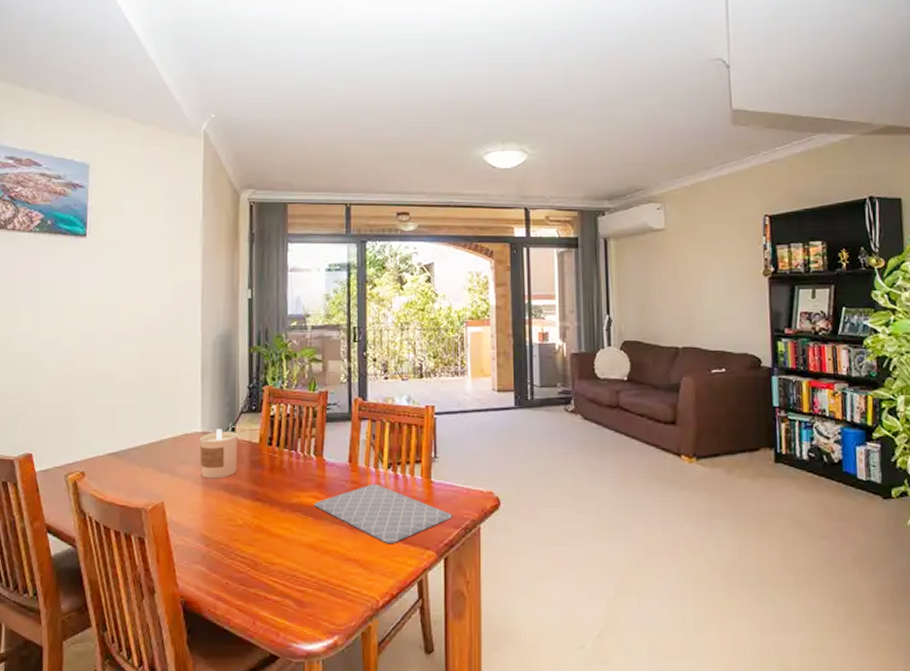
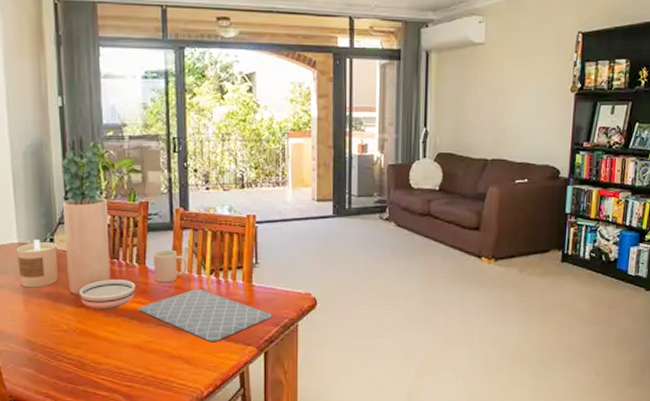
vase: none [245,323,289,489] -> present [62,132,111,297]
bowl: none [256,472,312,505] -> present [78,280,135,311]
mug: none [331,441,365,477] -> present [154,249,188,283]

